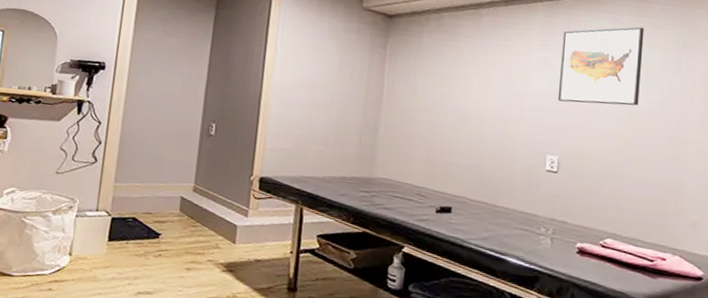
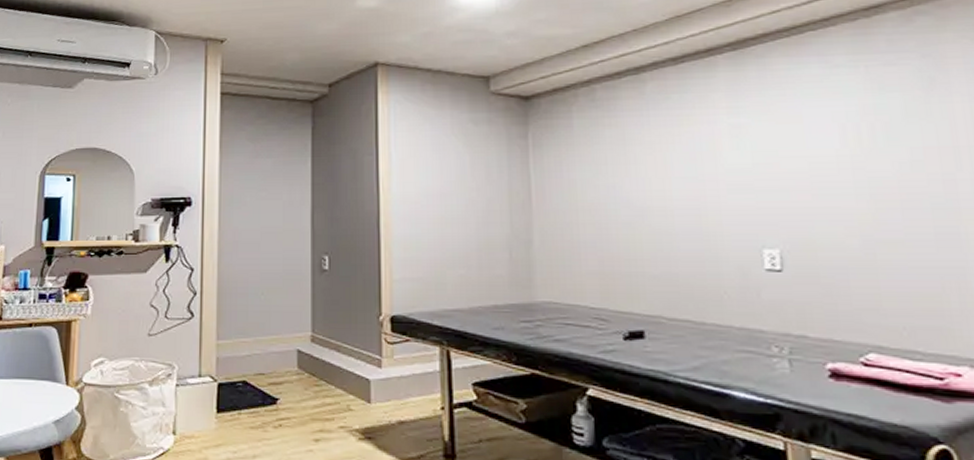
wall art: present [557,27,644,106] -> none [758,67,881,177]

